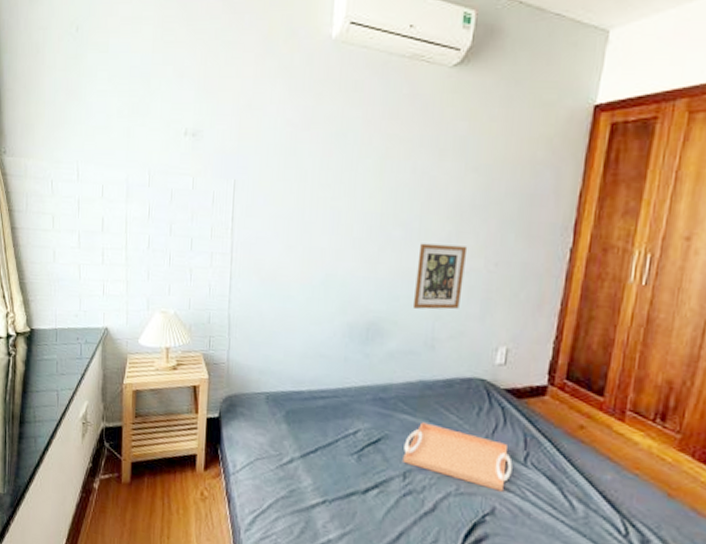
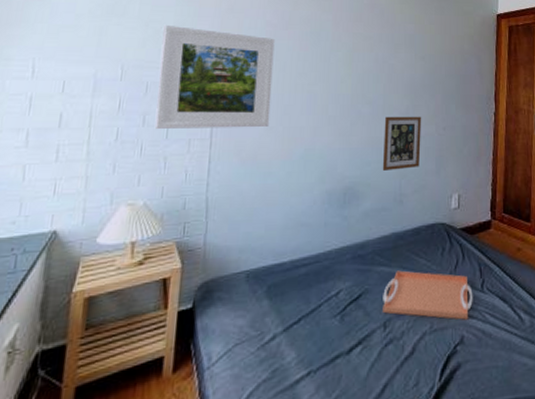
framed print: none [180,125,296,246] -> present [154,24,275,129]

